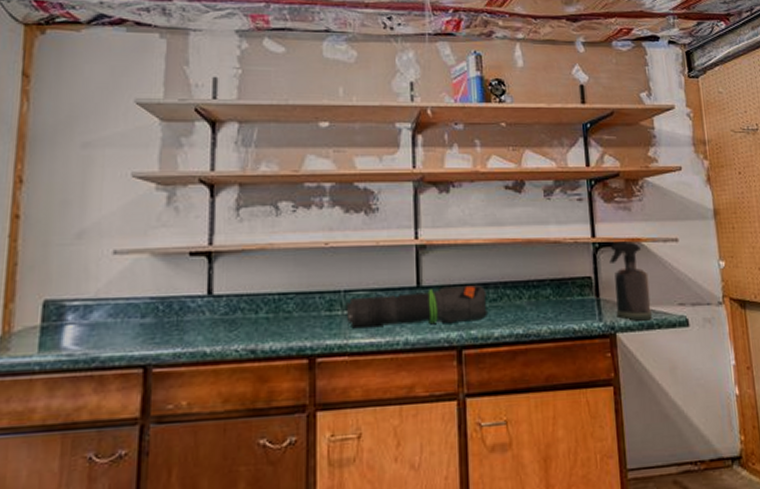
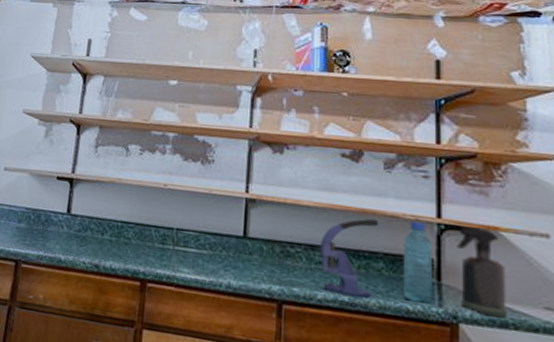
flashlight: present [346,284,487,329] -> none [176,237,313,280]
hand press: none [492,247,544,329] -> present [319,218,379,300]
water bottle: none [565,244,593,323] -> present [402,221,432,305]

